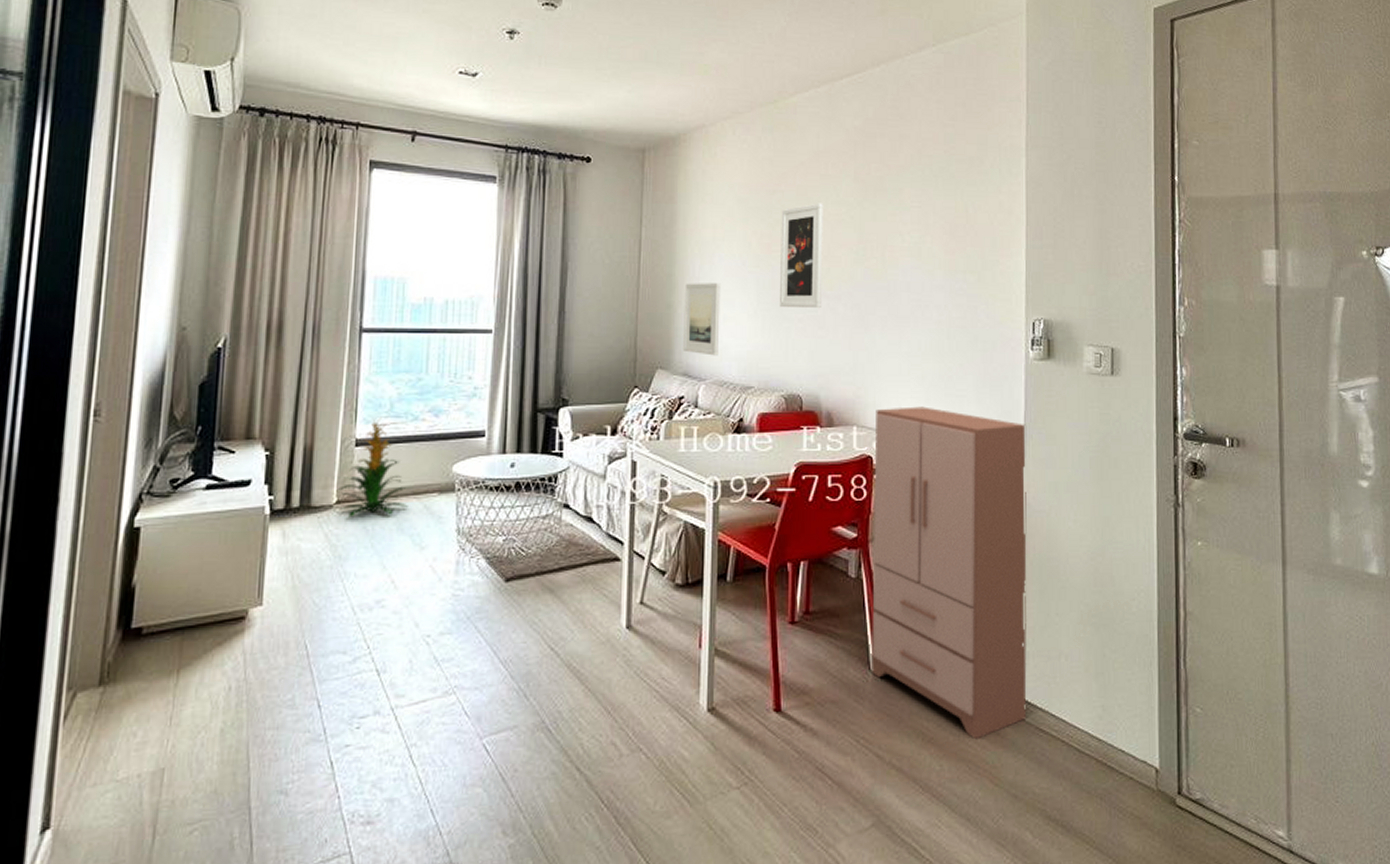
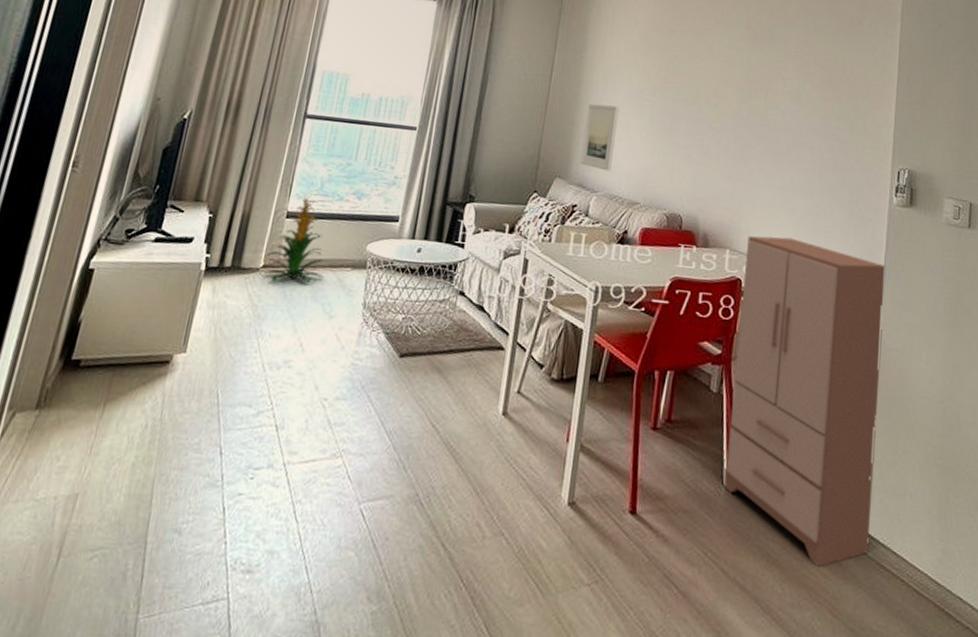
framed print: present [780,203,823,309] -> none [670,44,717,139]

